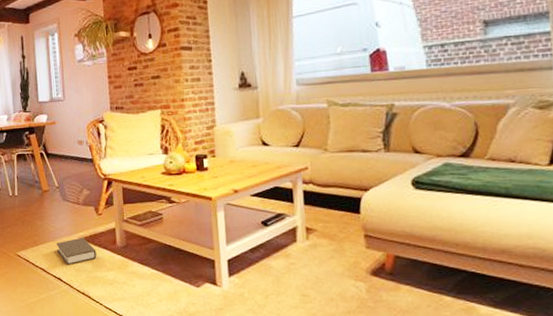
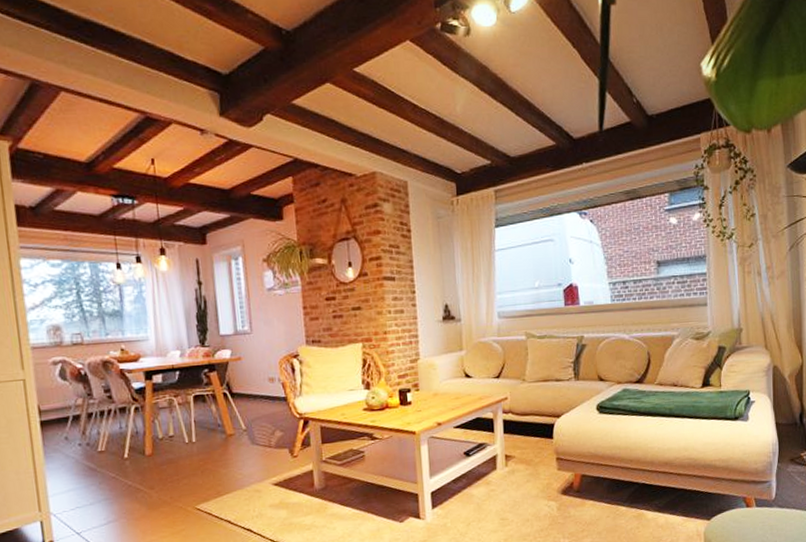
book: present [56,237,97,265] -> none [245,482,292,514]

